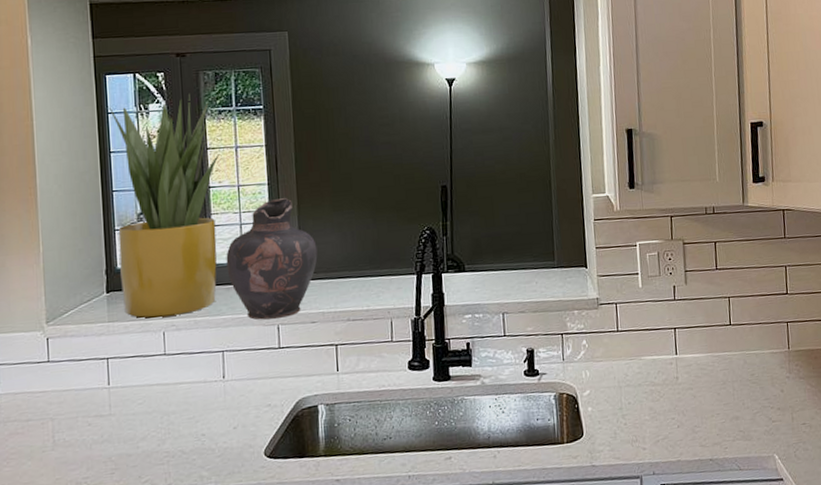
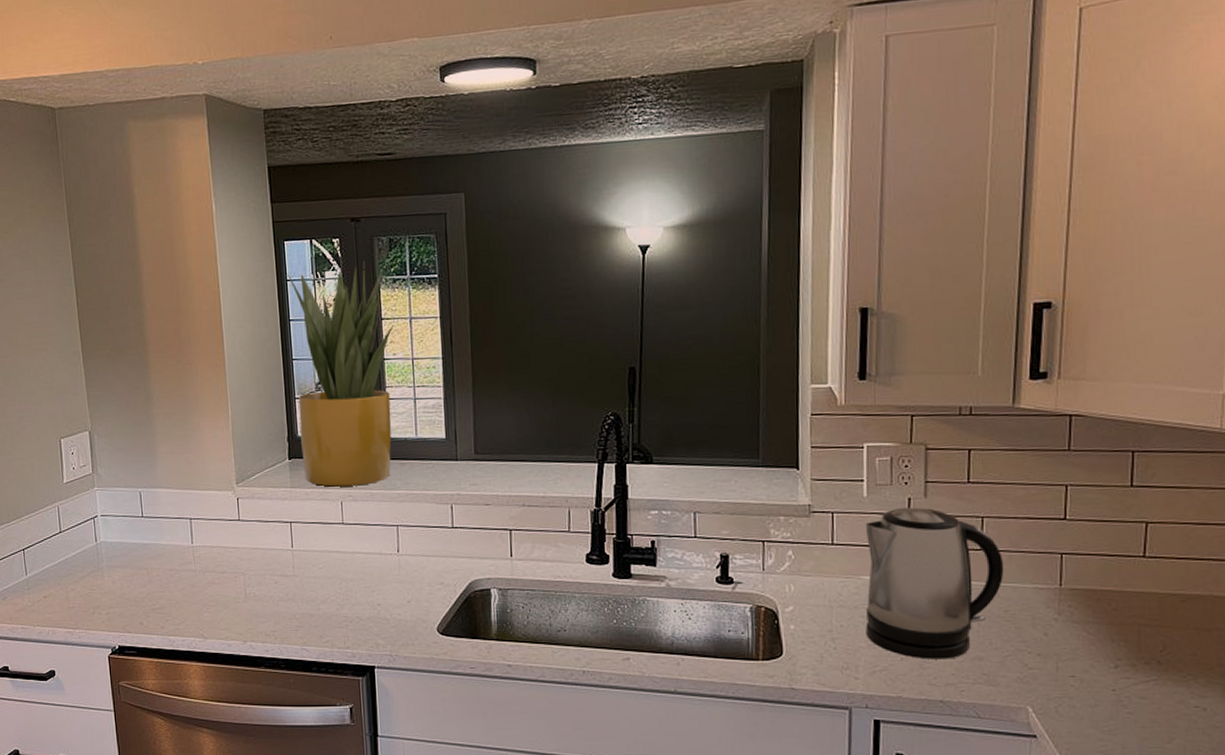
vase: present [226,198,318,321] -> none [400,374,493,499]
kettle: none [642,293,748,425] -> present [865,507,1004,660]

